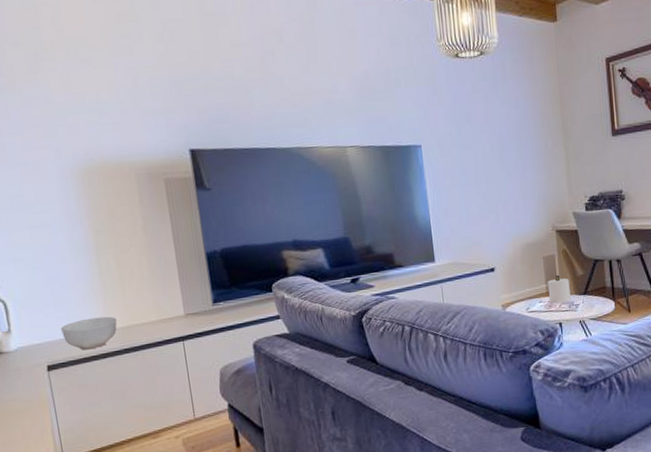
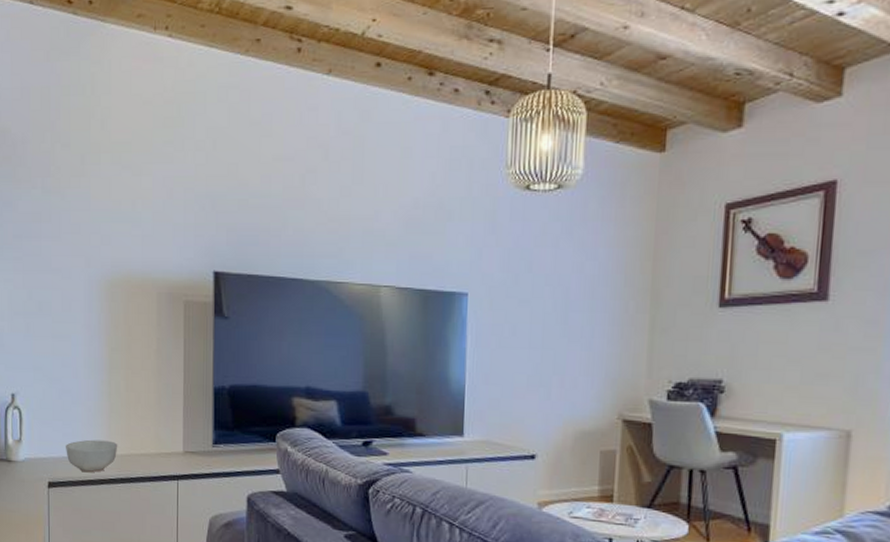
candle: present [547,274,572,304] -> none [600,476,631,514]

